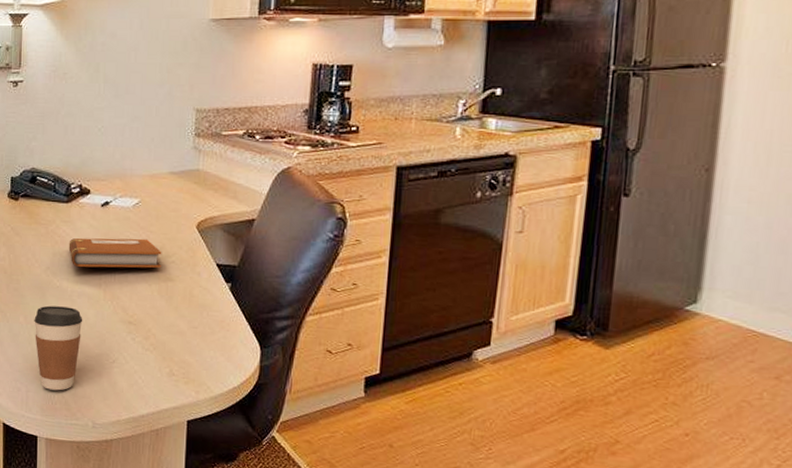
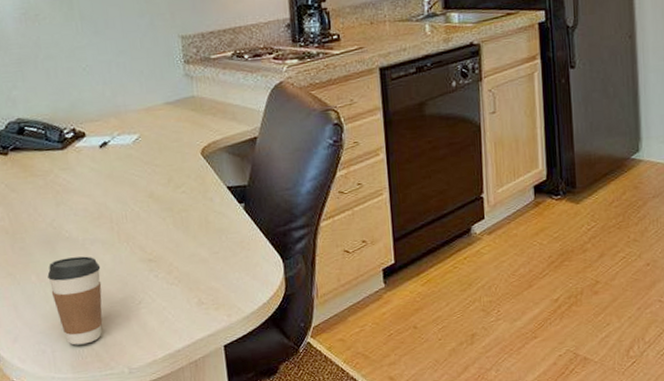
notebook: present [68,238,162,268] -> none [71,173,173,214]

